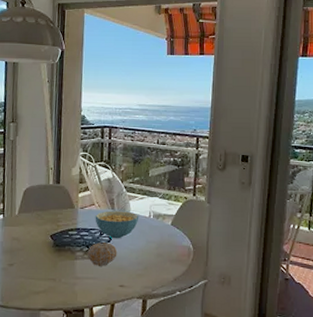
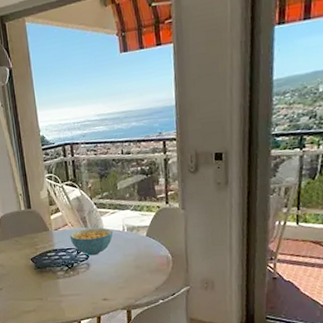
fruit: present [87,242,117,266] -> none [67,260,97,283]

